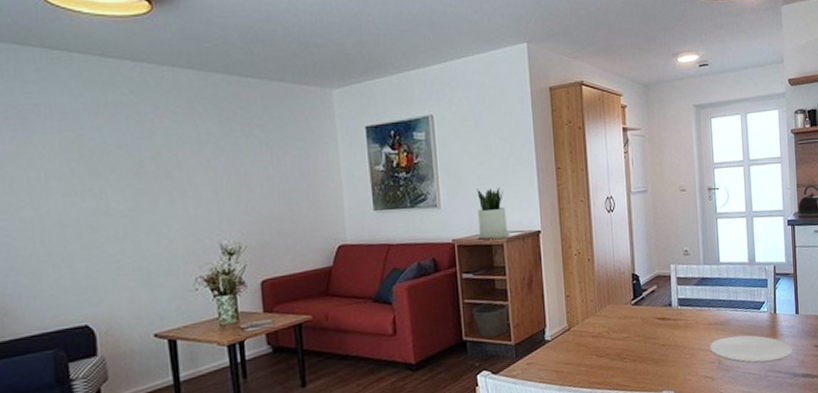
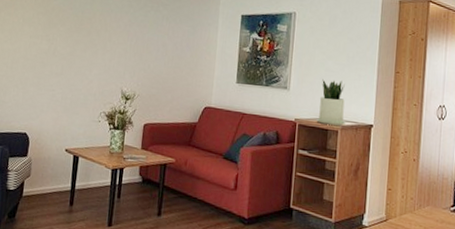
basket: present [471,301,509,338] -> none [301,179,335,212]

